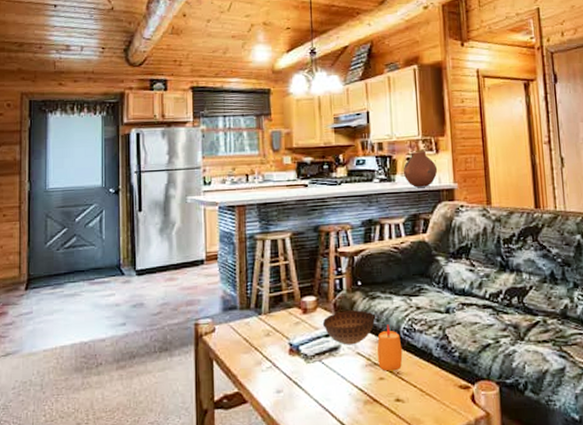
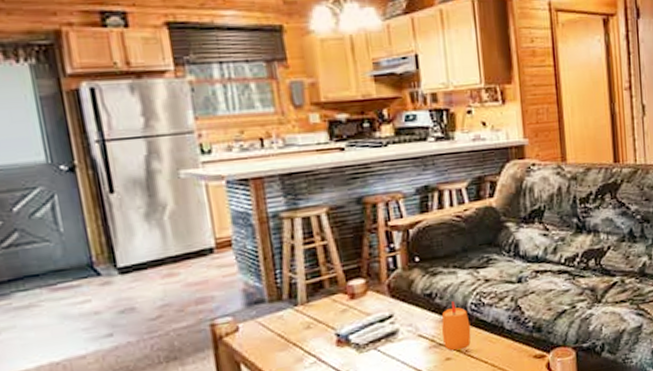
bowl: present [322,310,375,345] -> none [375,288,438,329]
vase: present [403,150,438,188] -> none [463,101,505,146]

